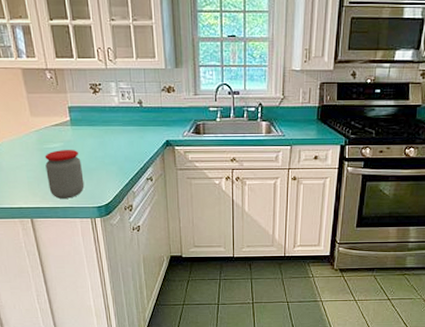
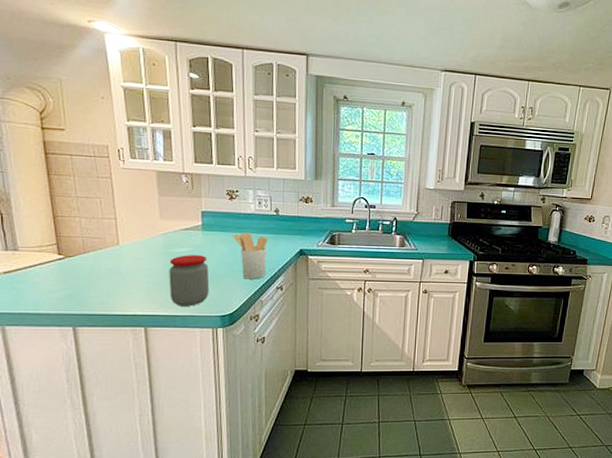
utensil holder: none [100,126,135,171] -> present [232,232,268,279]

